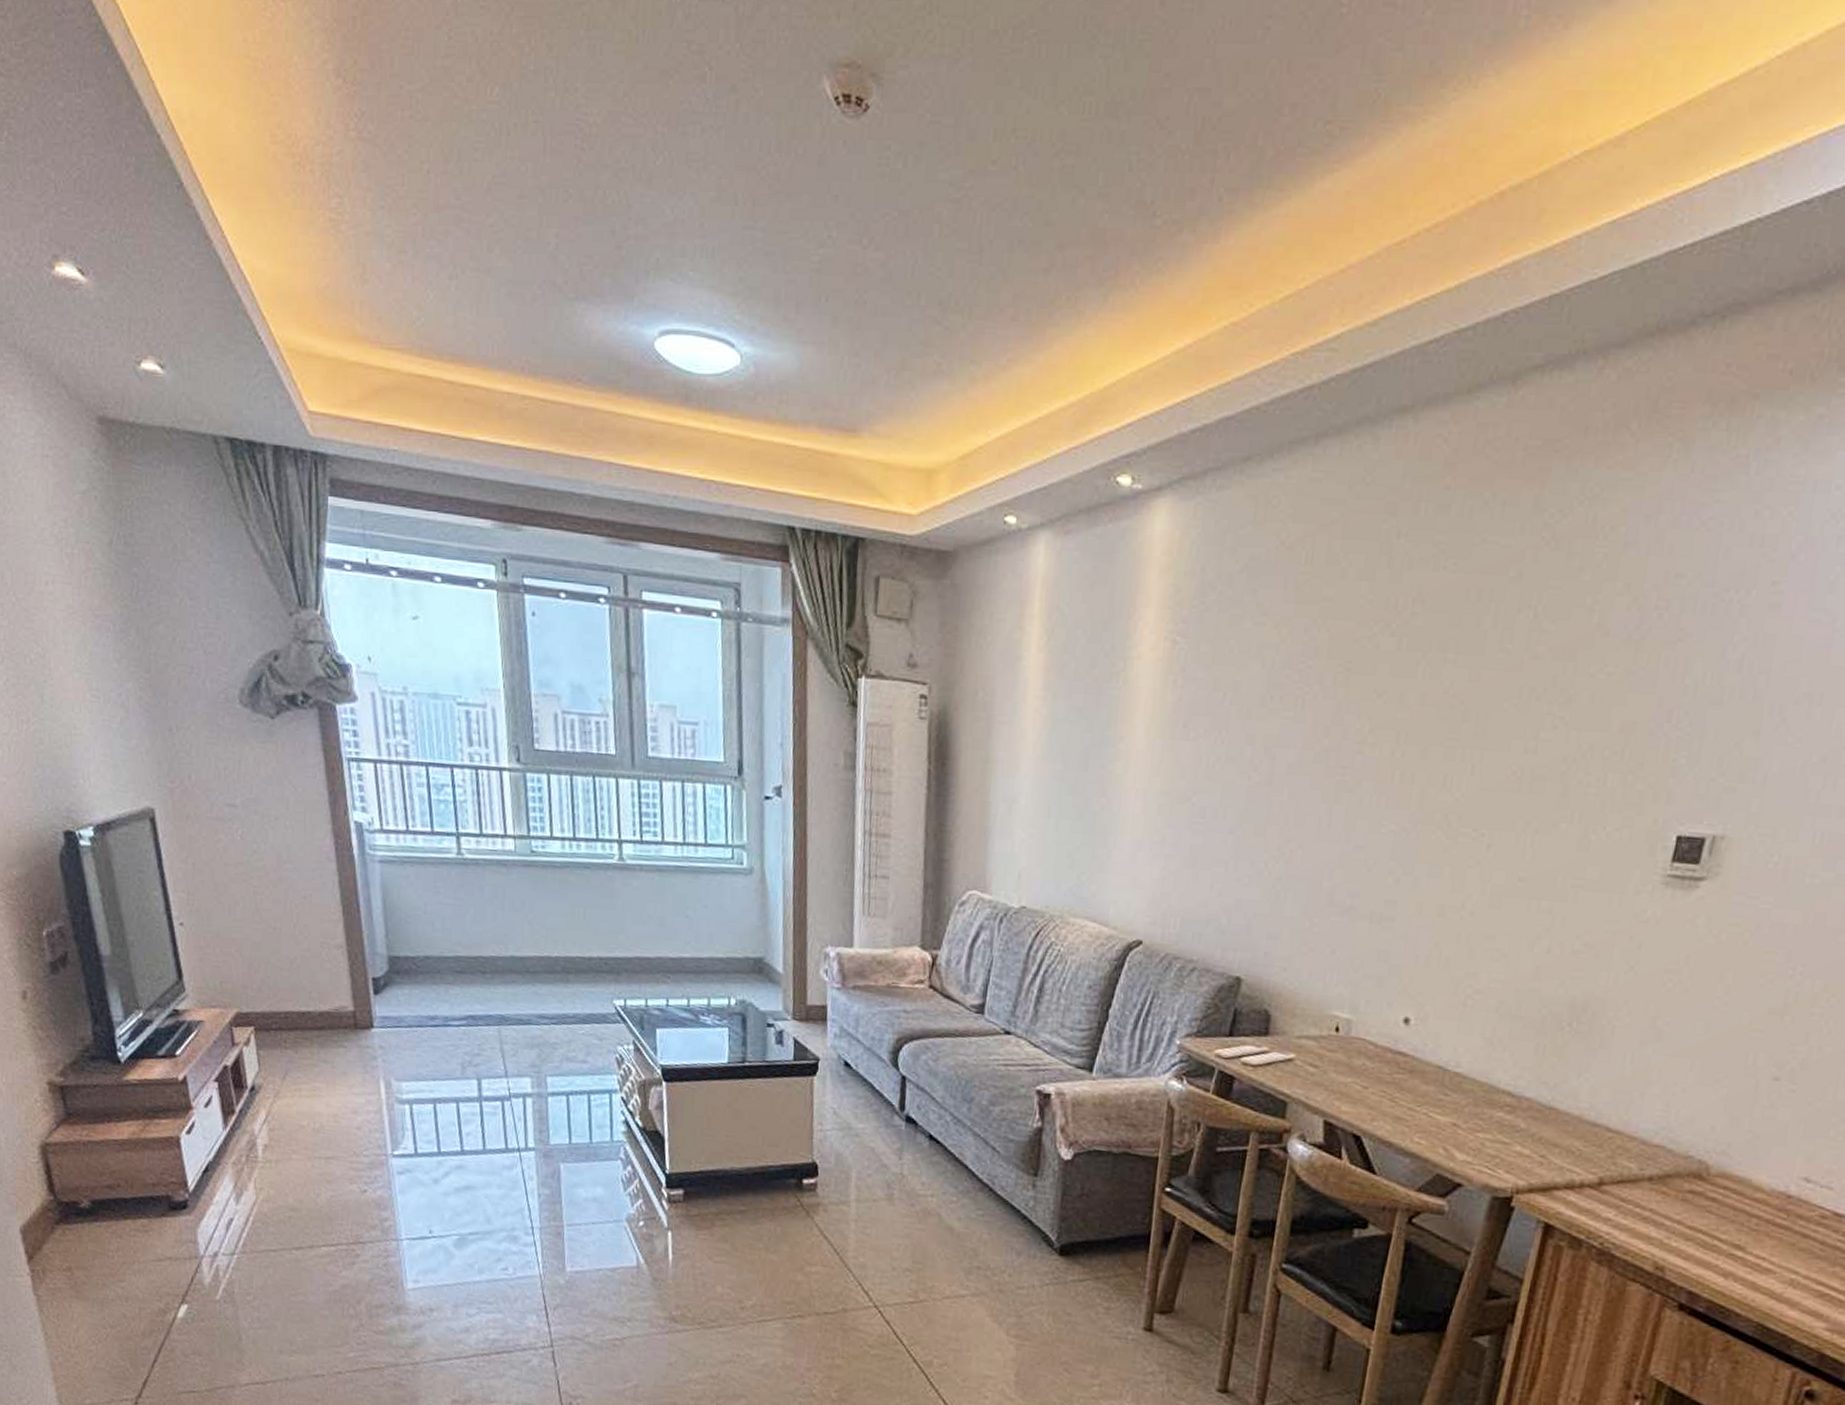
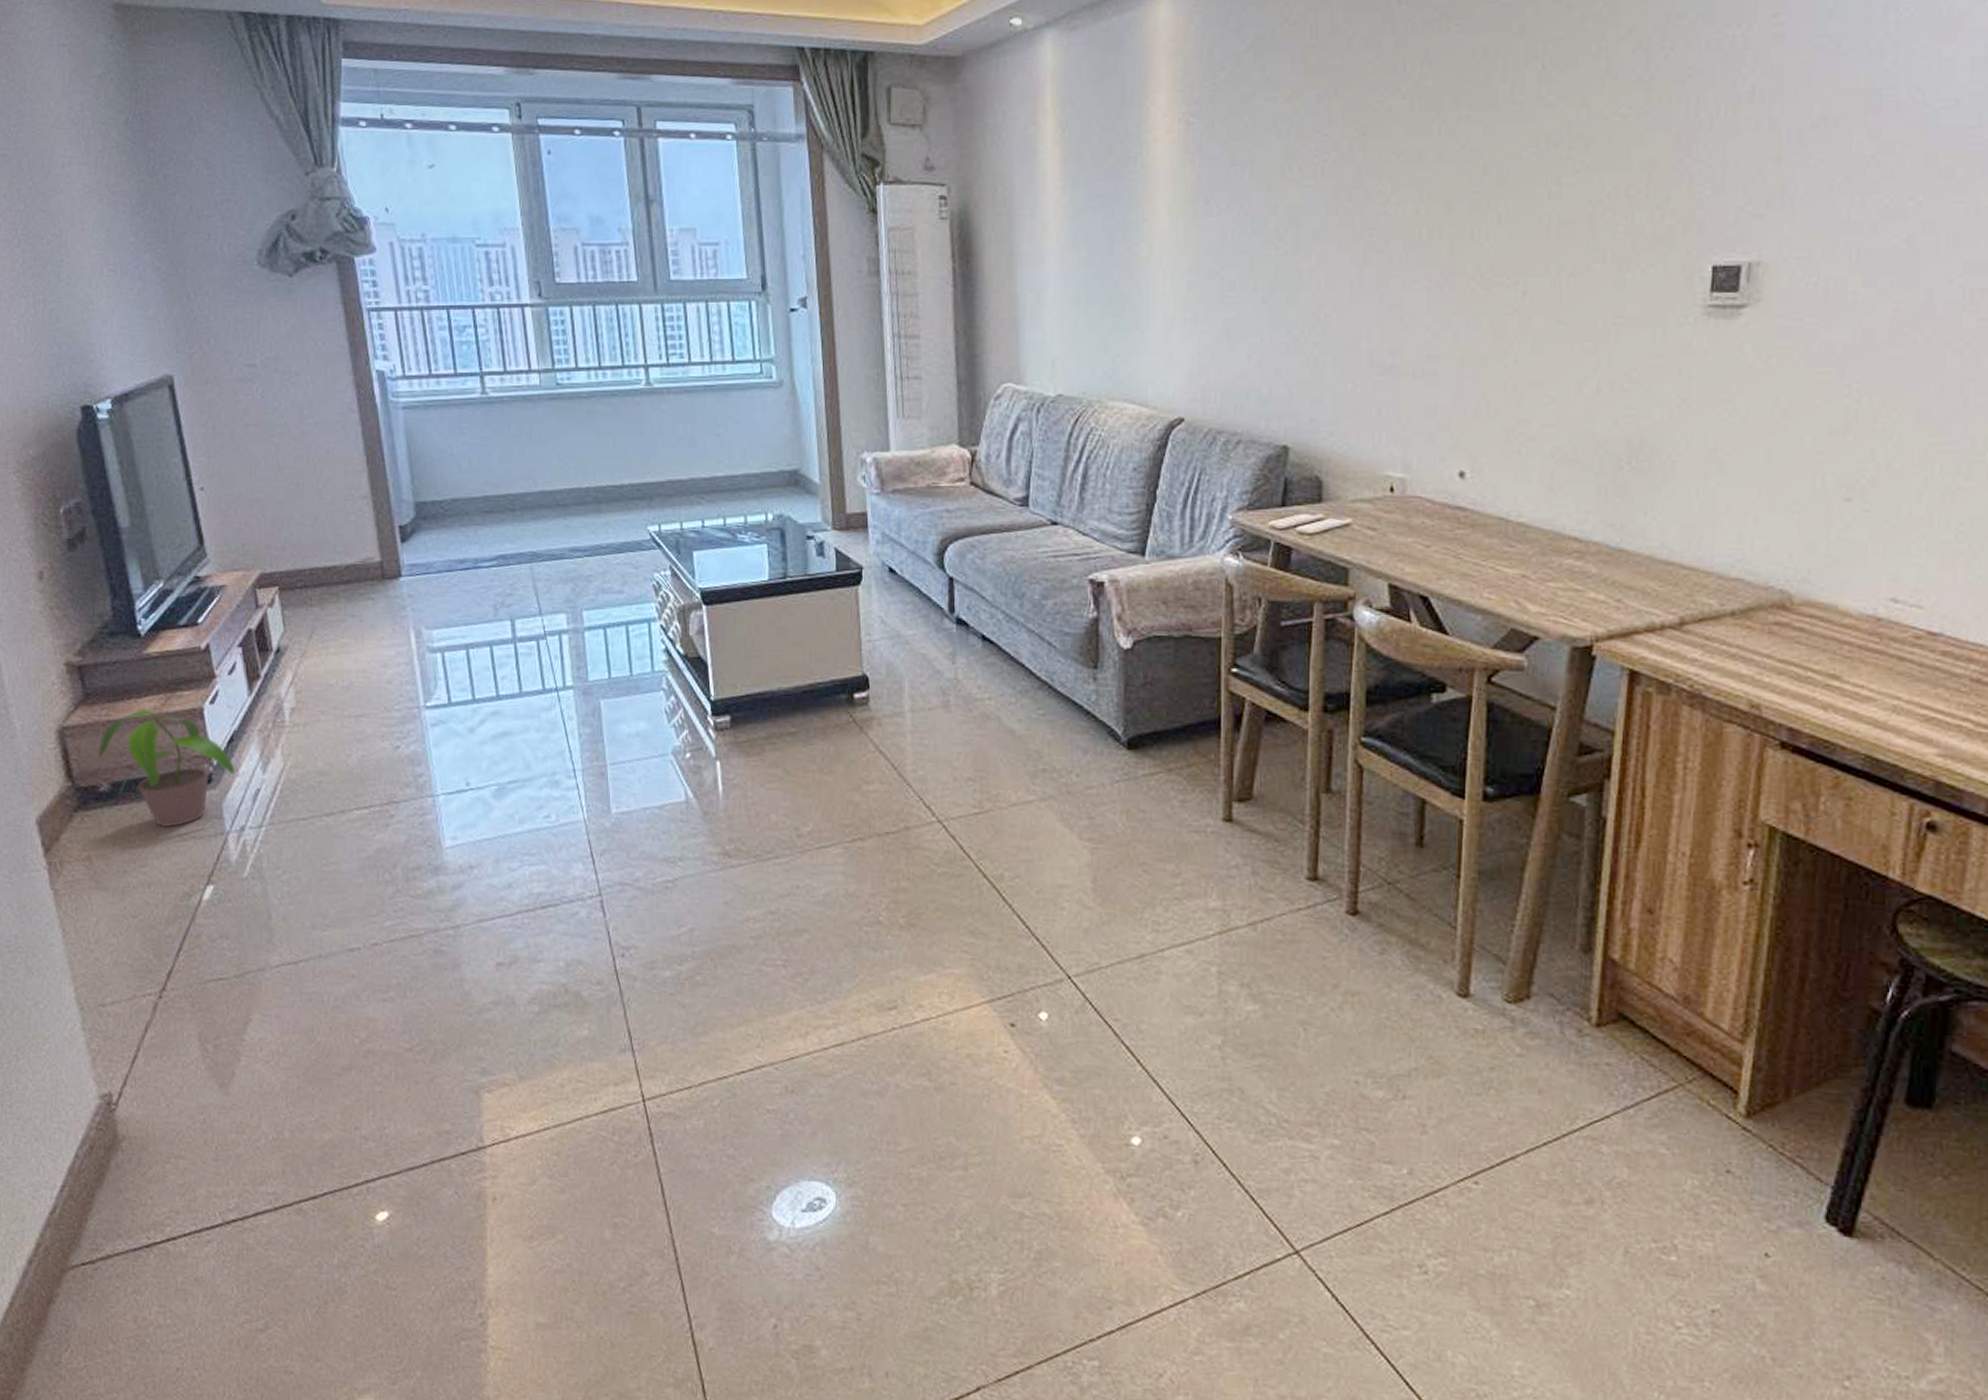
potted plant: none [79,1132,211,1248] -> present [98,708,236,828]

